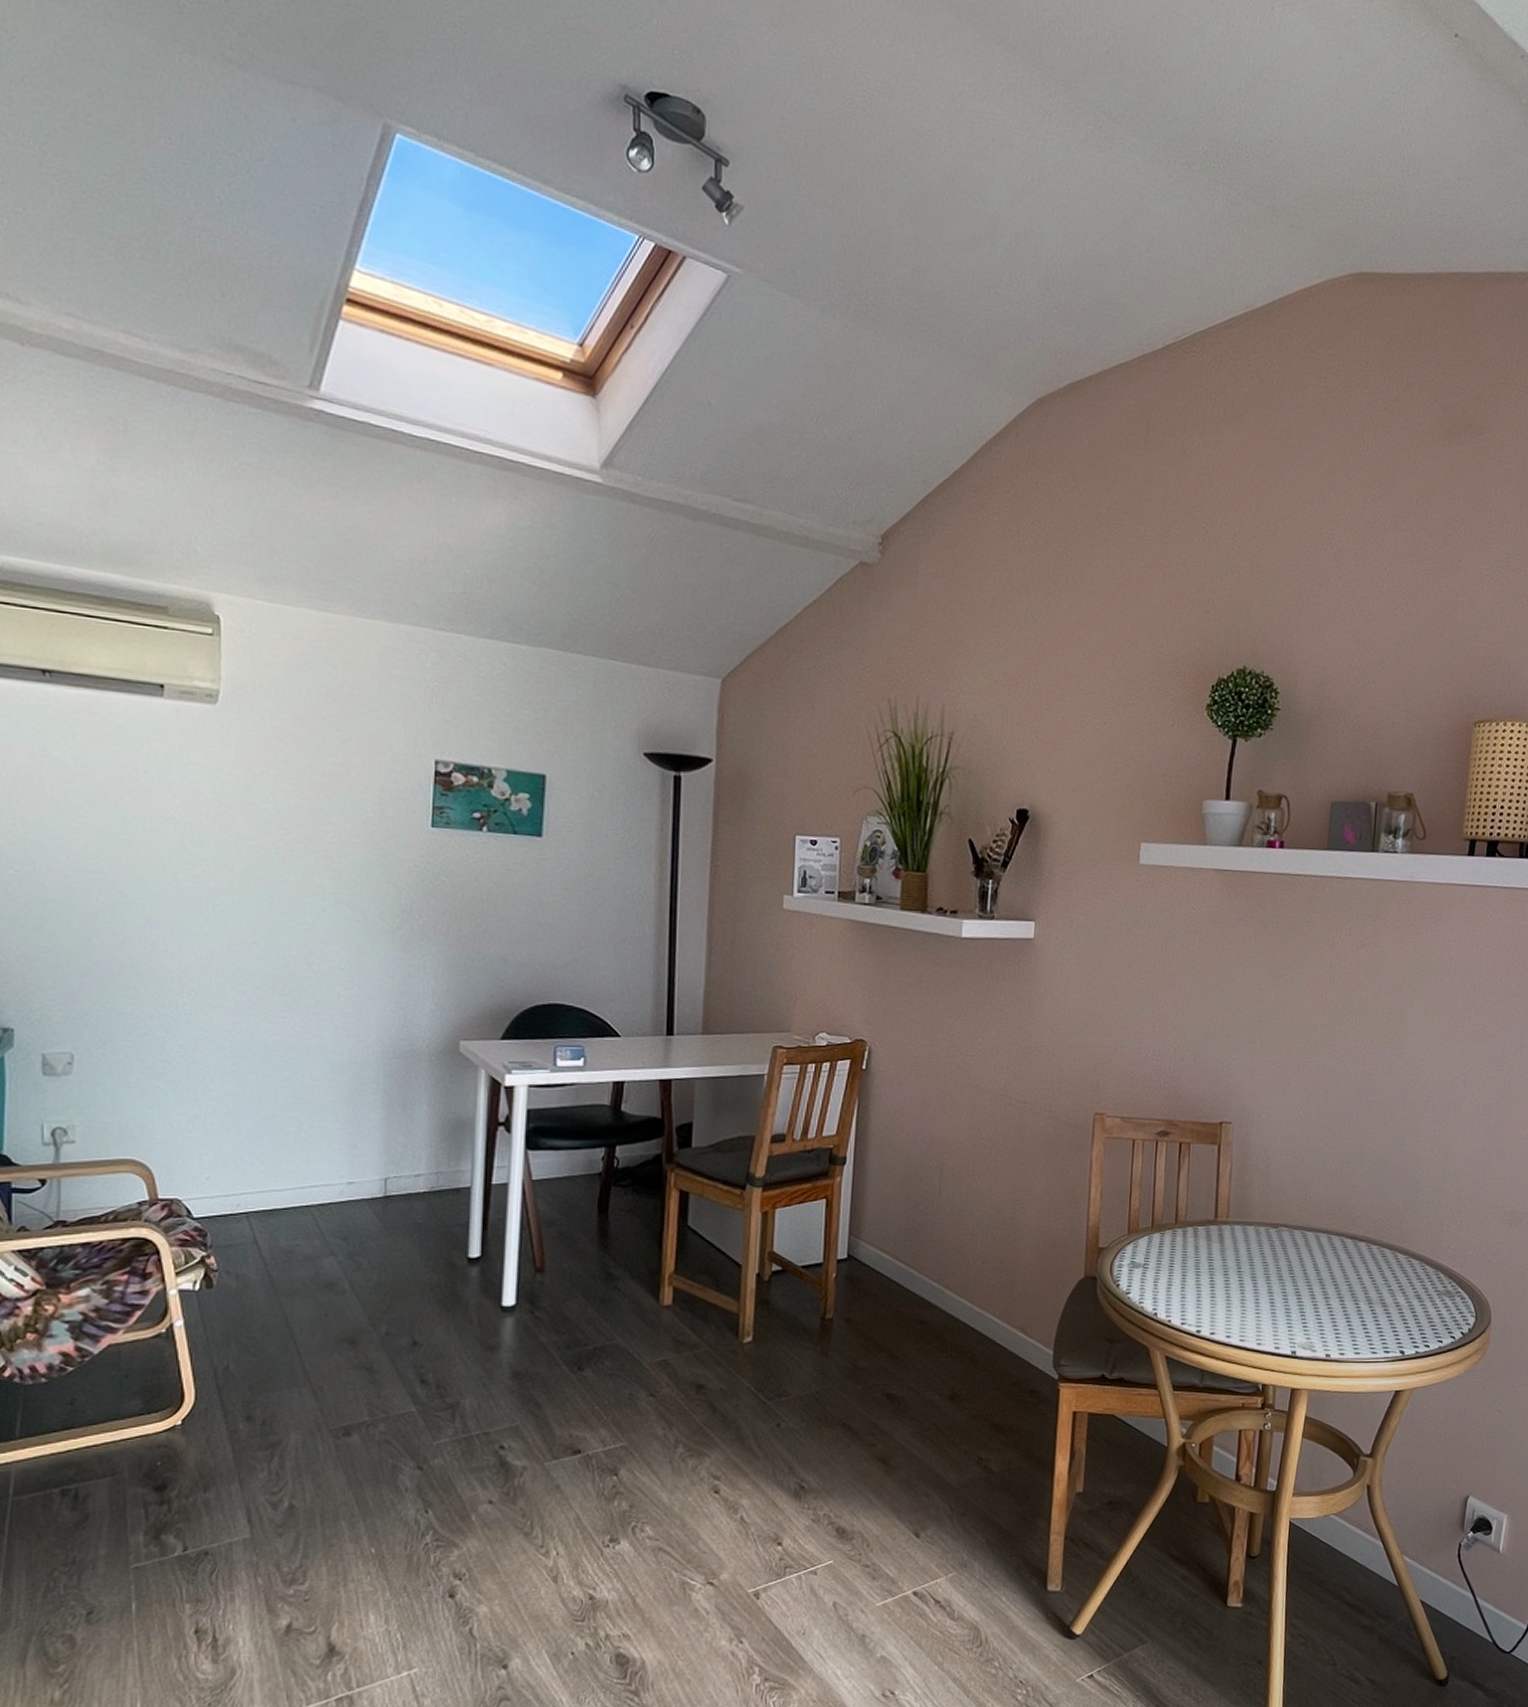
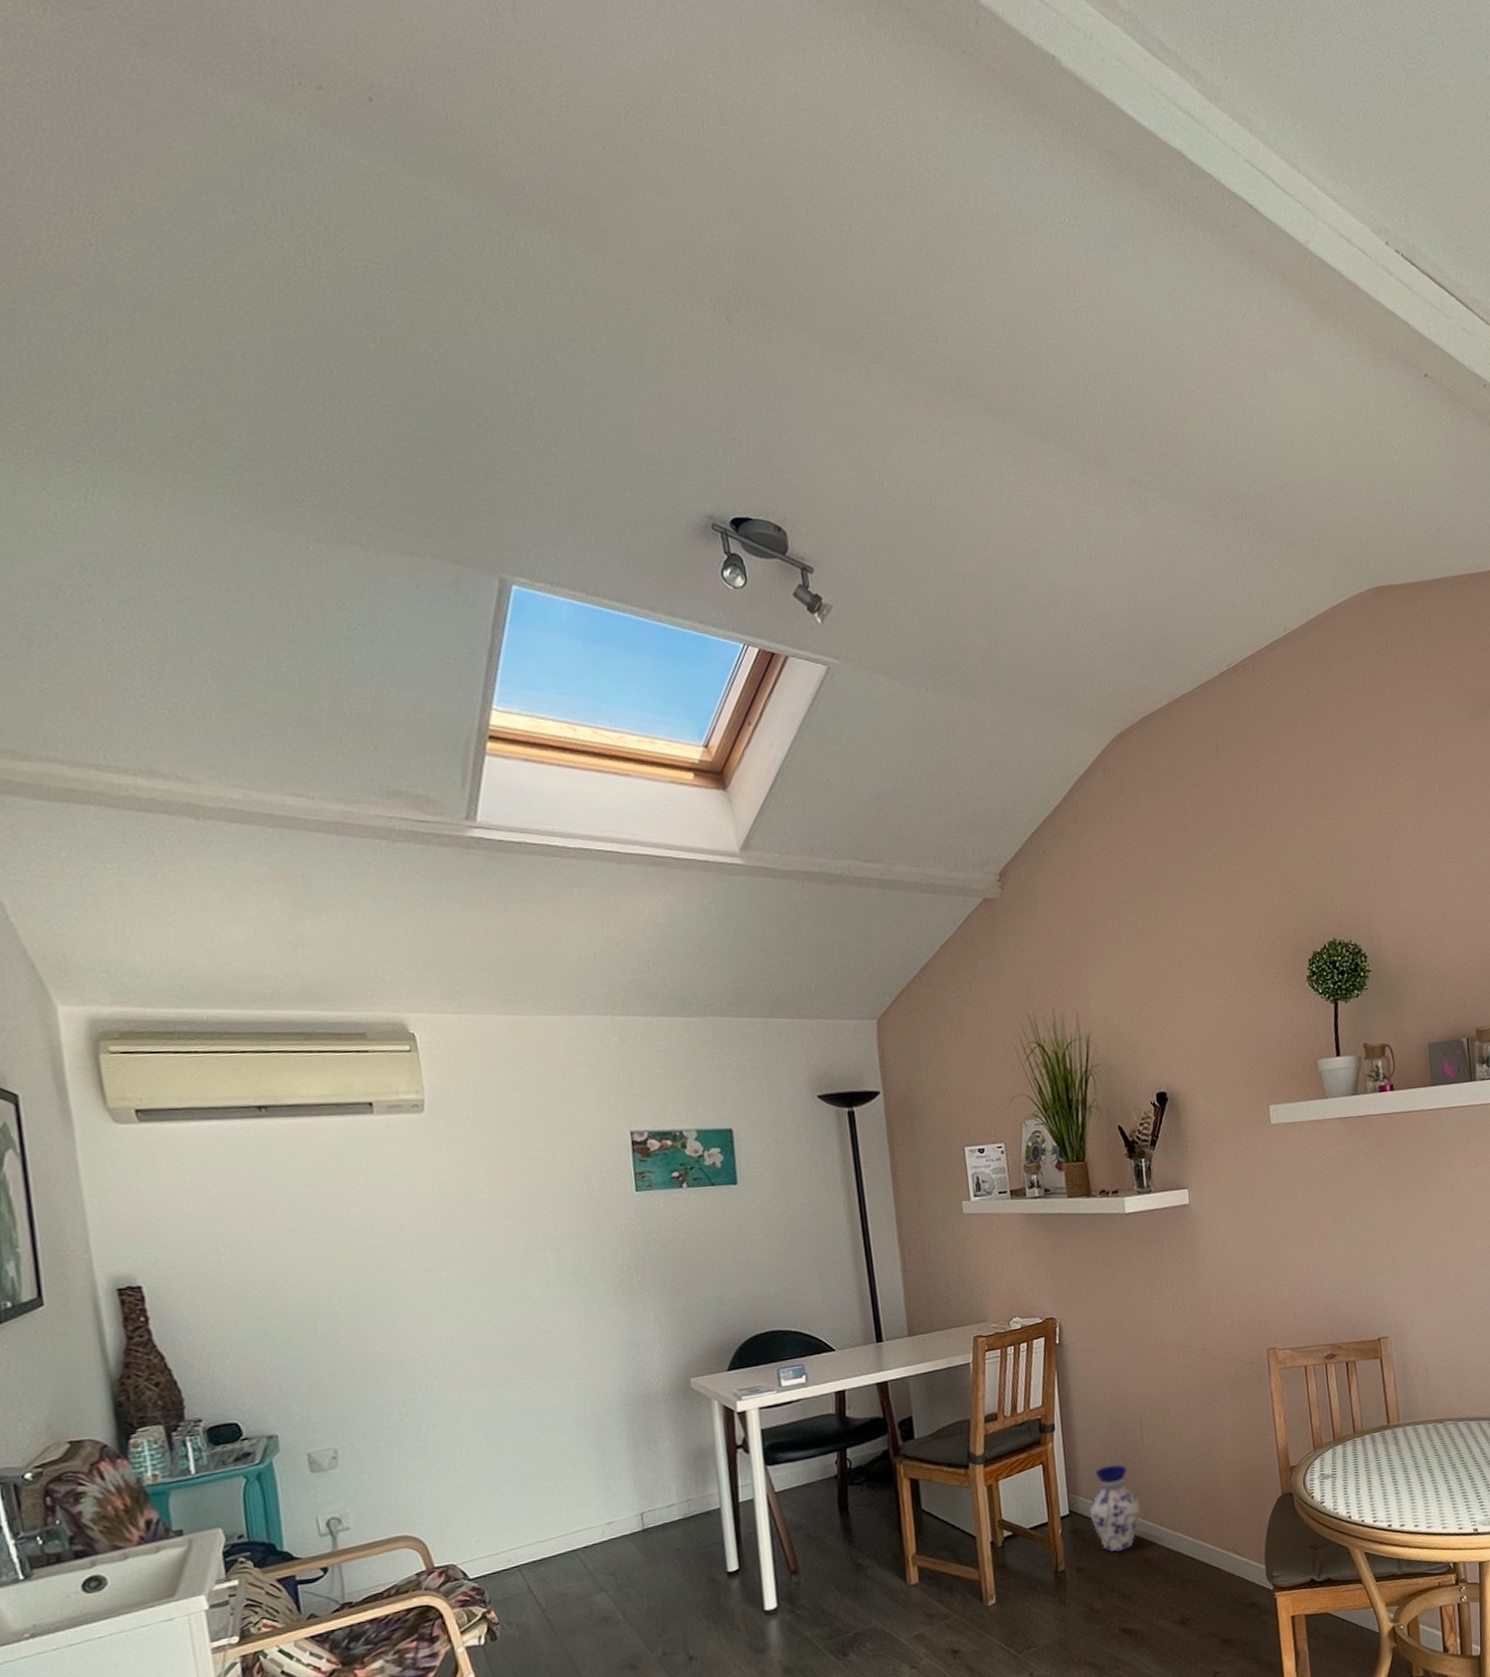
vase: none [869,1212,926,1310] -> present [1089,1465,1140,1553]

